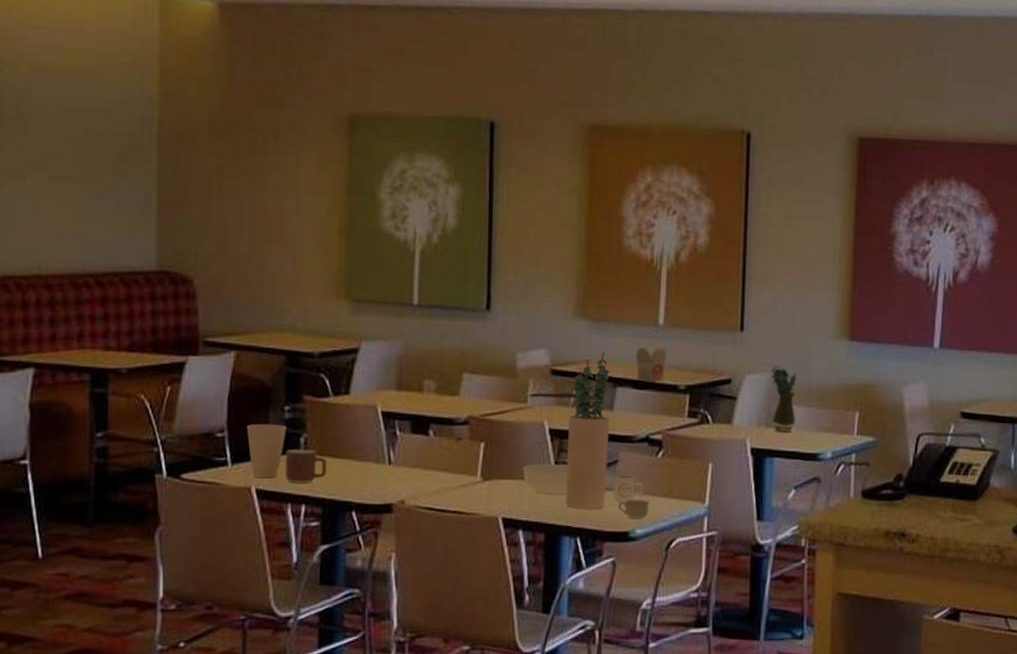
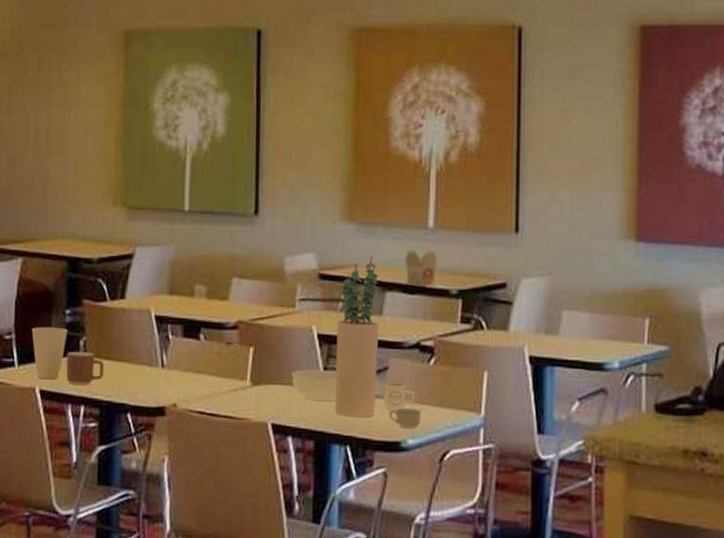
vase: present [771,364,797,434] -> none [549,267,578,341]

